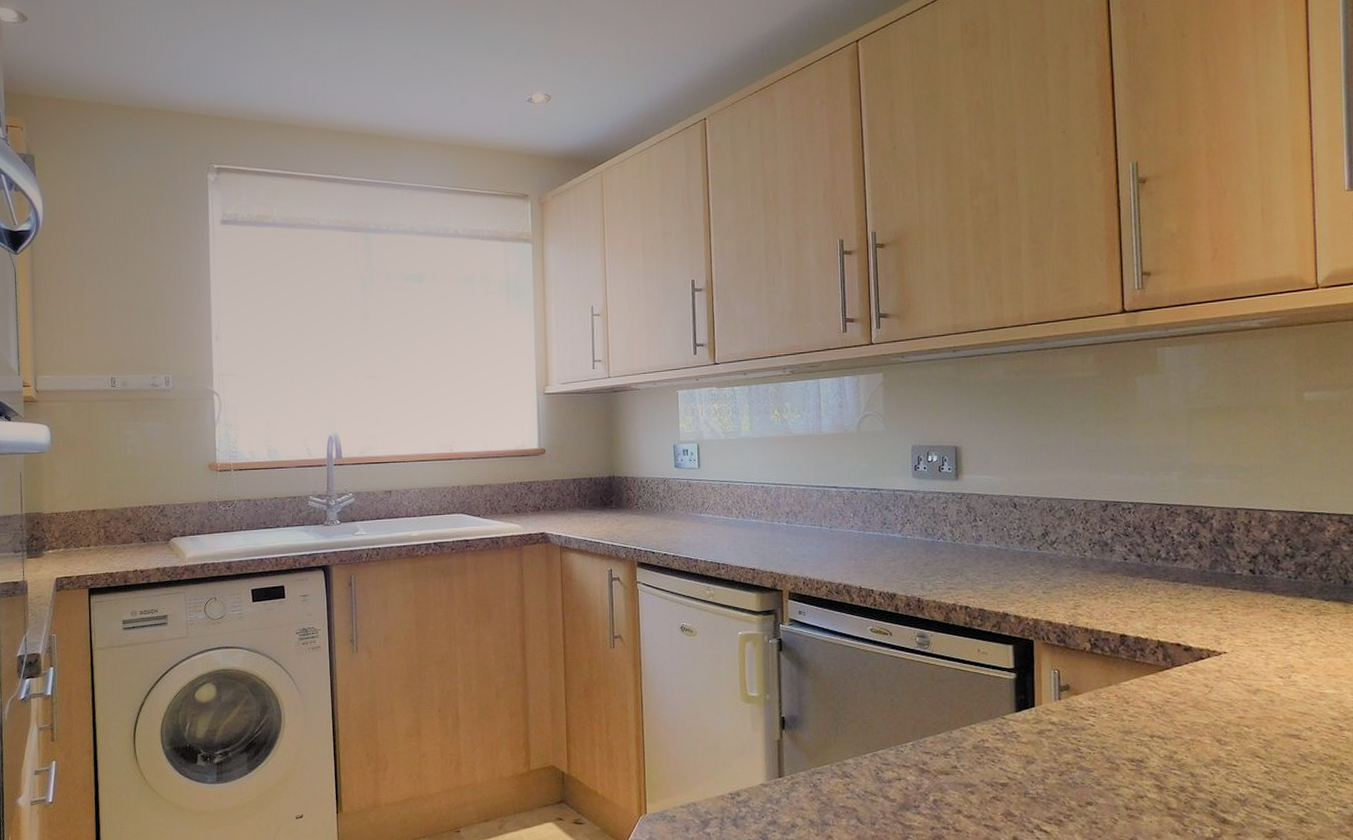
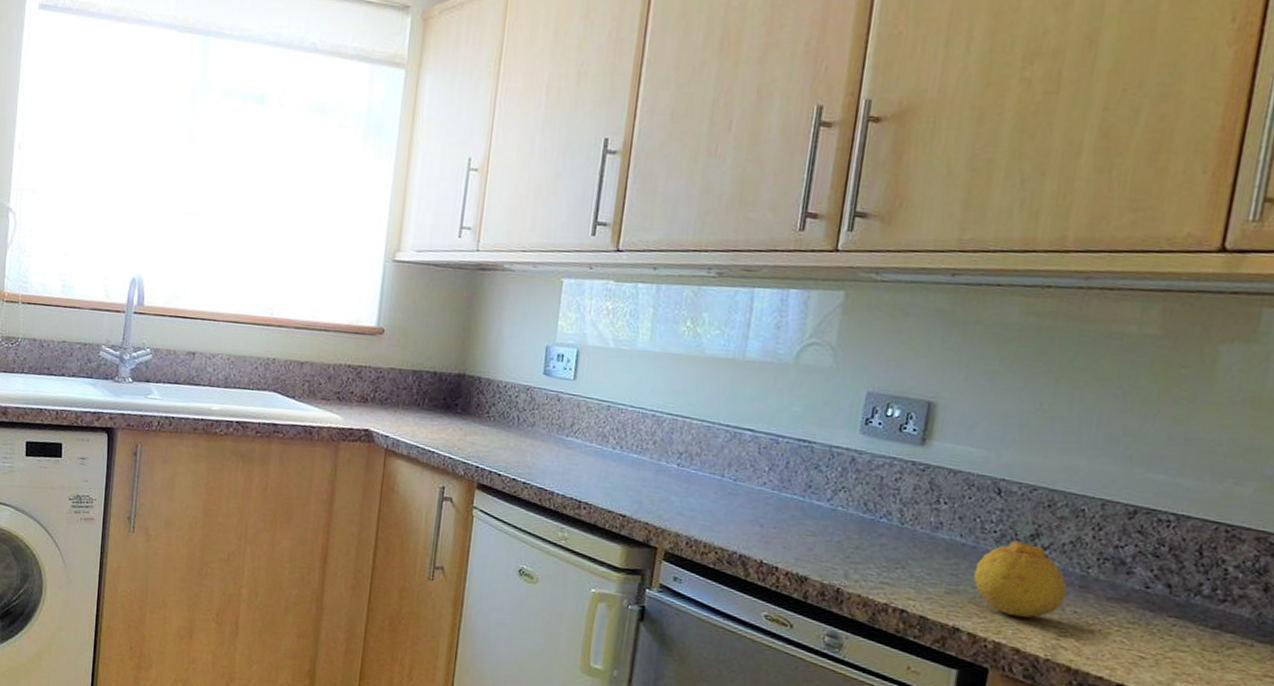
fruit: none [1010,540,1074,597] -> present [973,541,1067,618]

